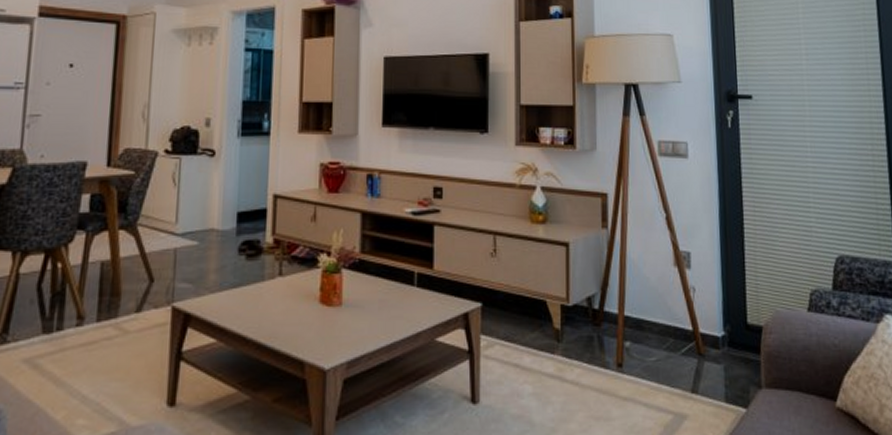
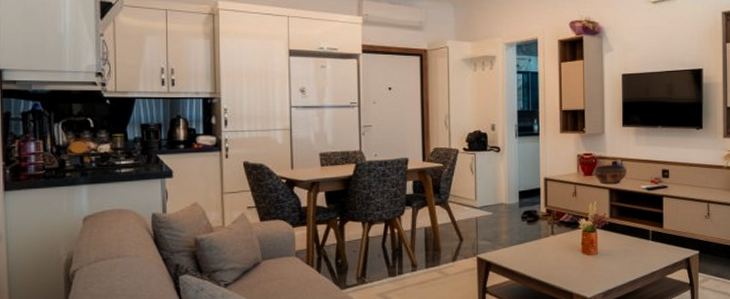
decorative bowl: none [341,177,385,205] -> present [593,164,626,184]

